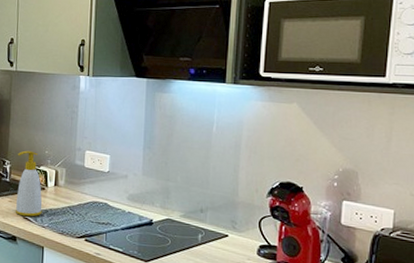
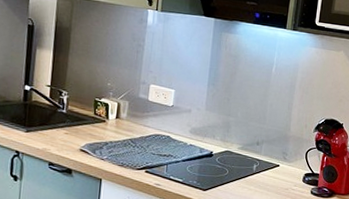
soap bottle: present [15,150,43,217] -> none [71,81,102,150]

